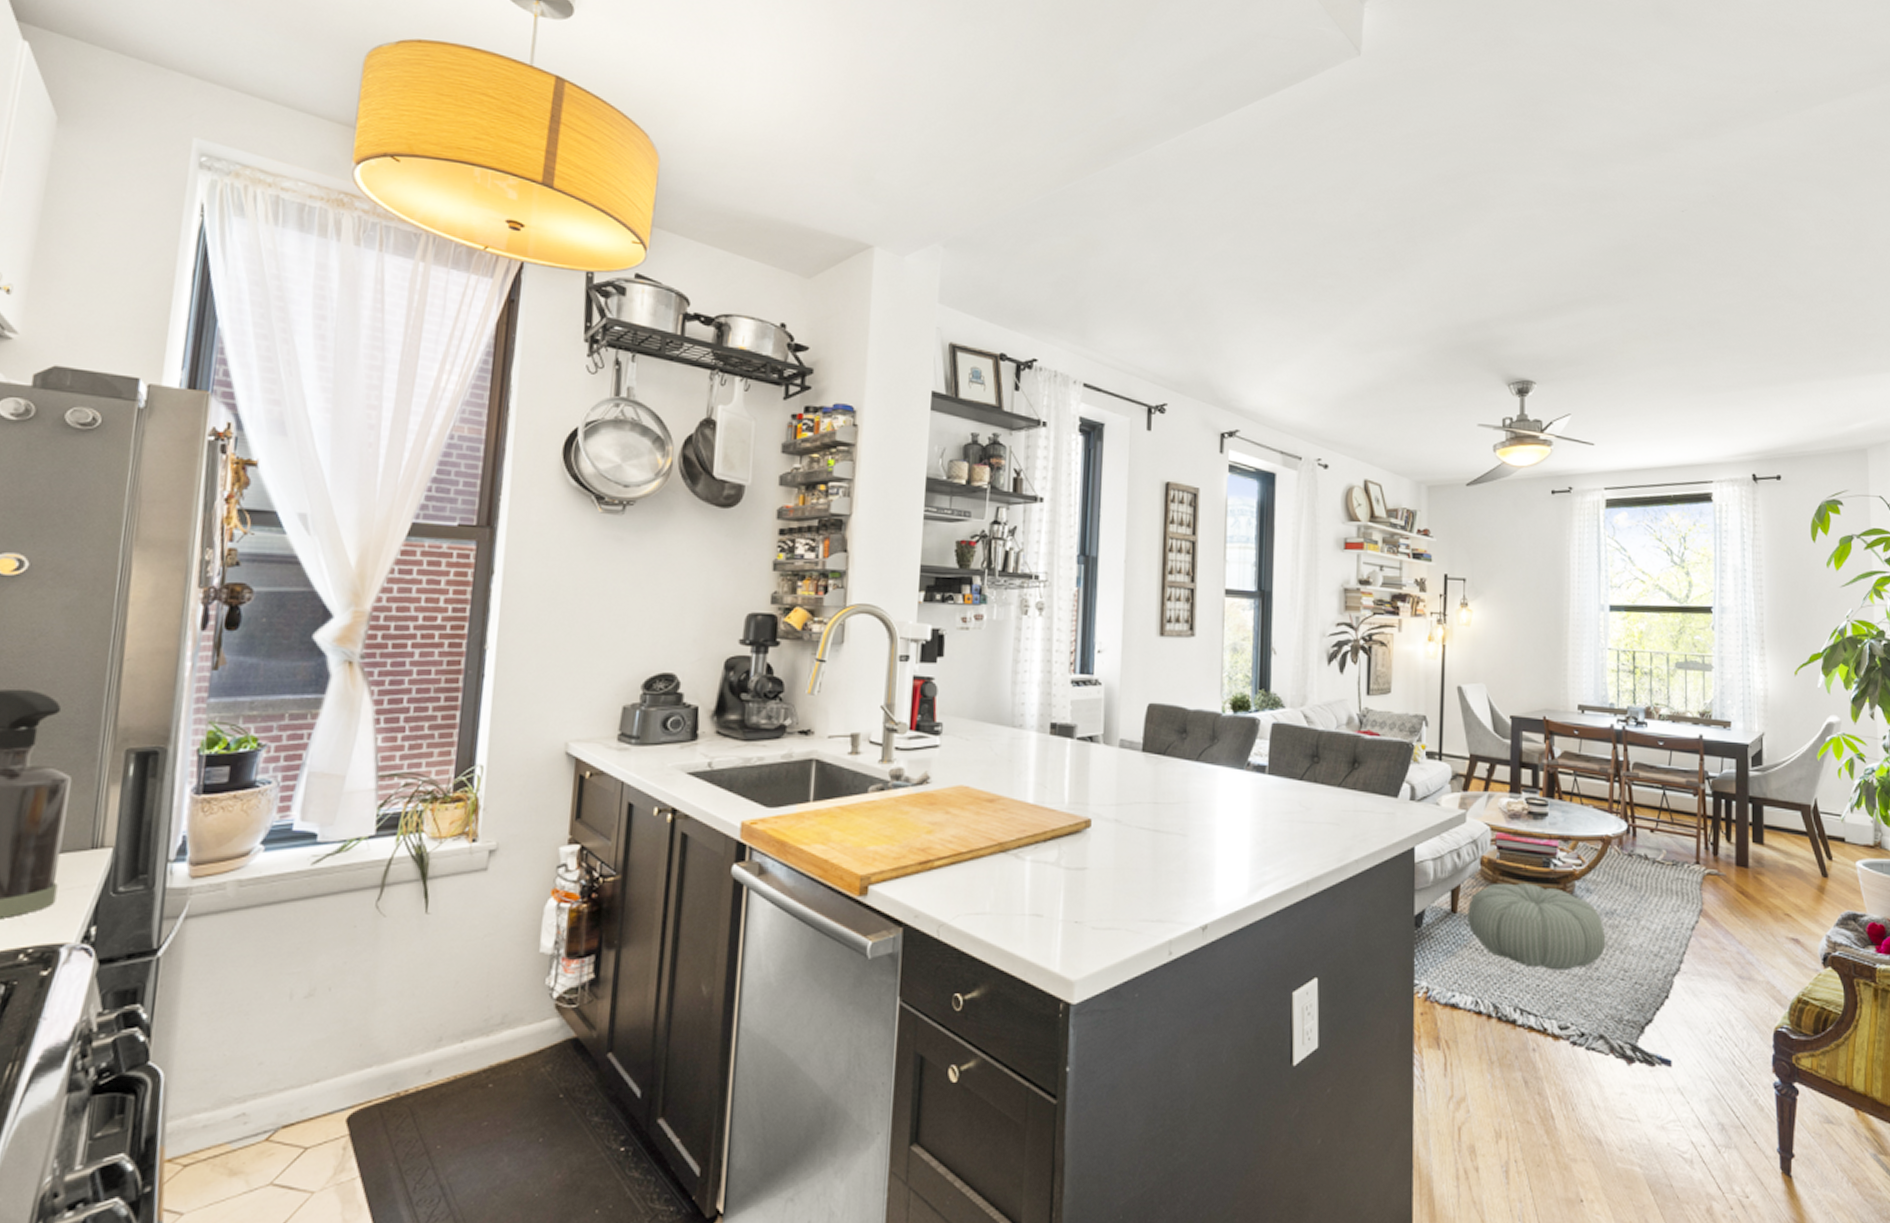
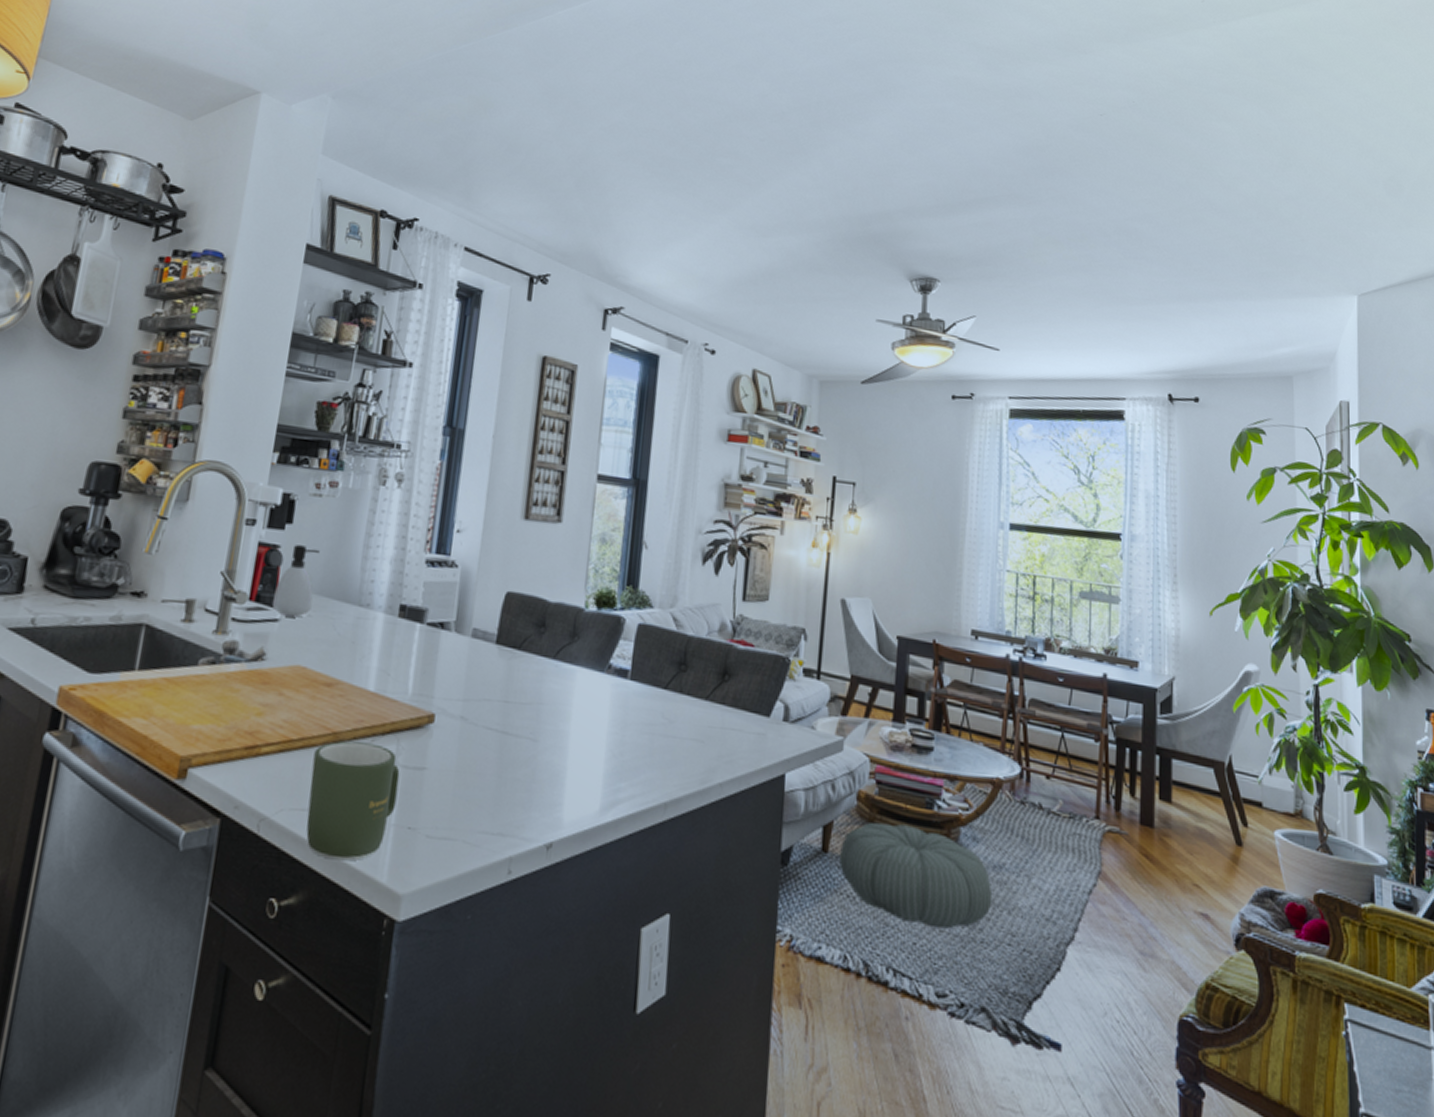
soap dispenser: none [931,676,971,742] -> present [271,545,320,617]
mug: none [981,849,1064,956] -> present [306,741,400,861]

